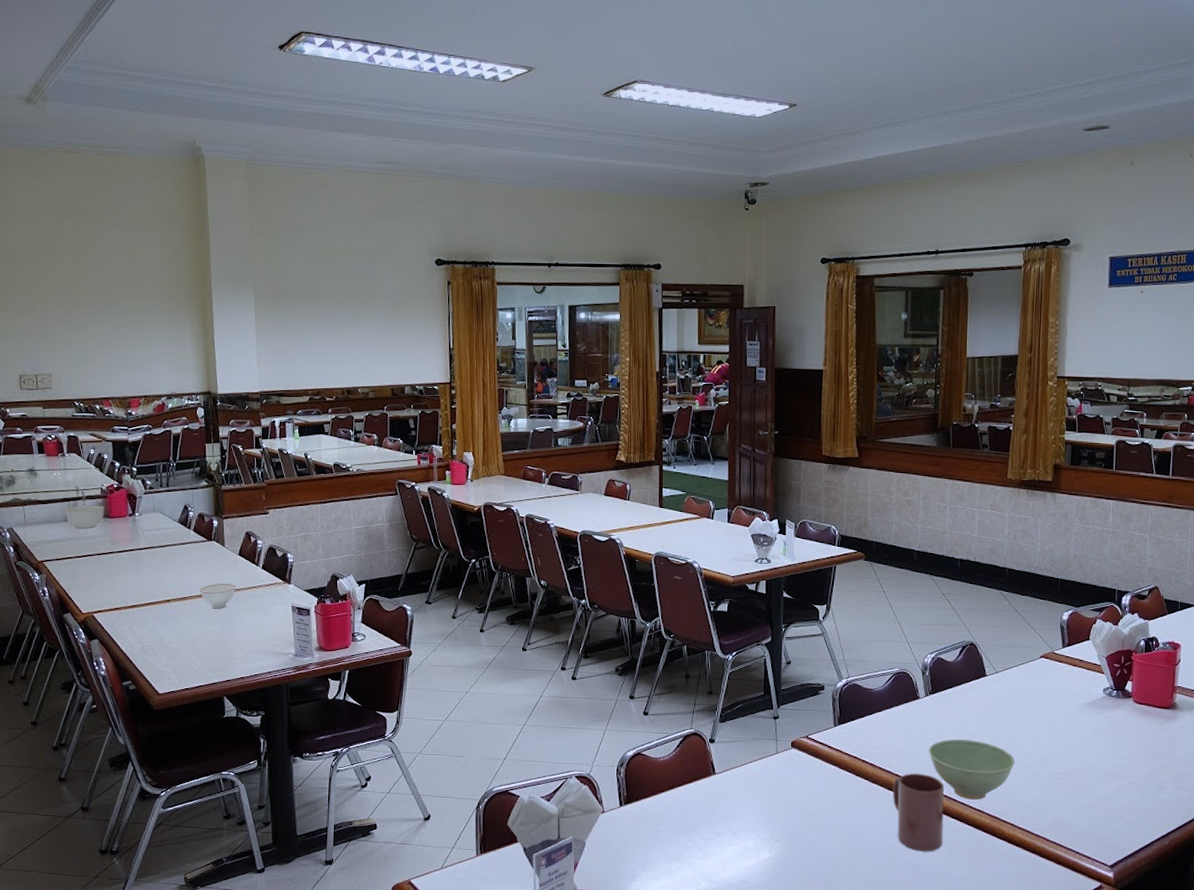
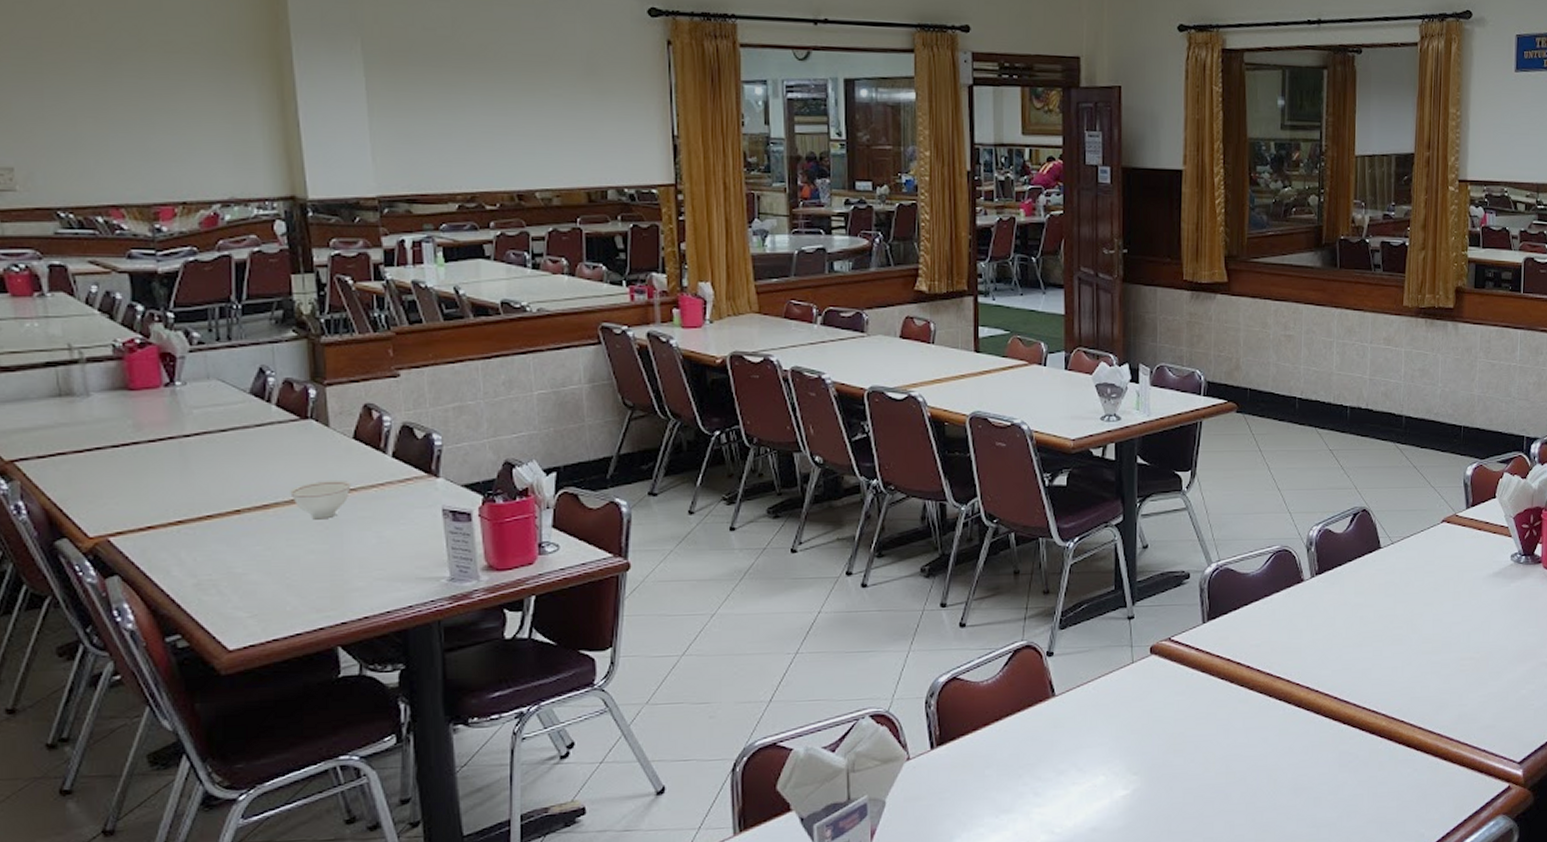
bowl: present [64,504,105,529] -> none [49,370,121,409]
cup: present [892,773,944,851] -> none [1273,673,1334,768]
bowl: present [929,739,1015,800] -> none [1316,627,1414,700]

